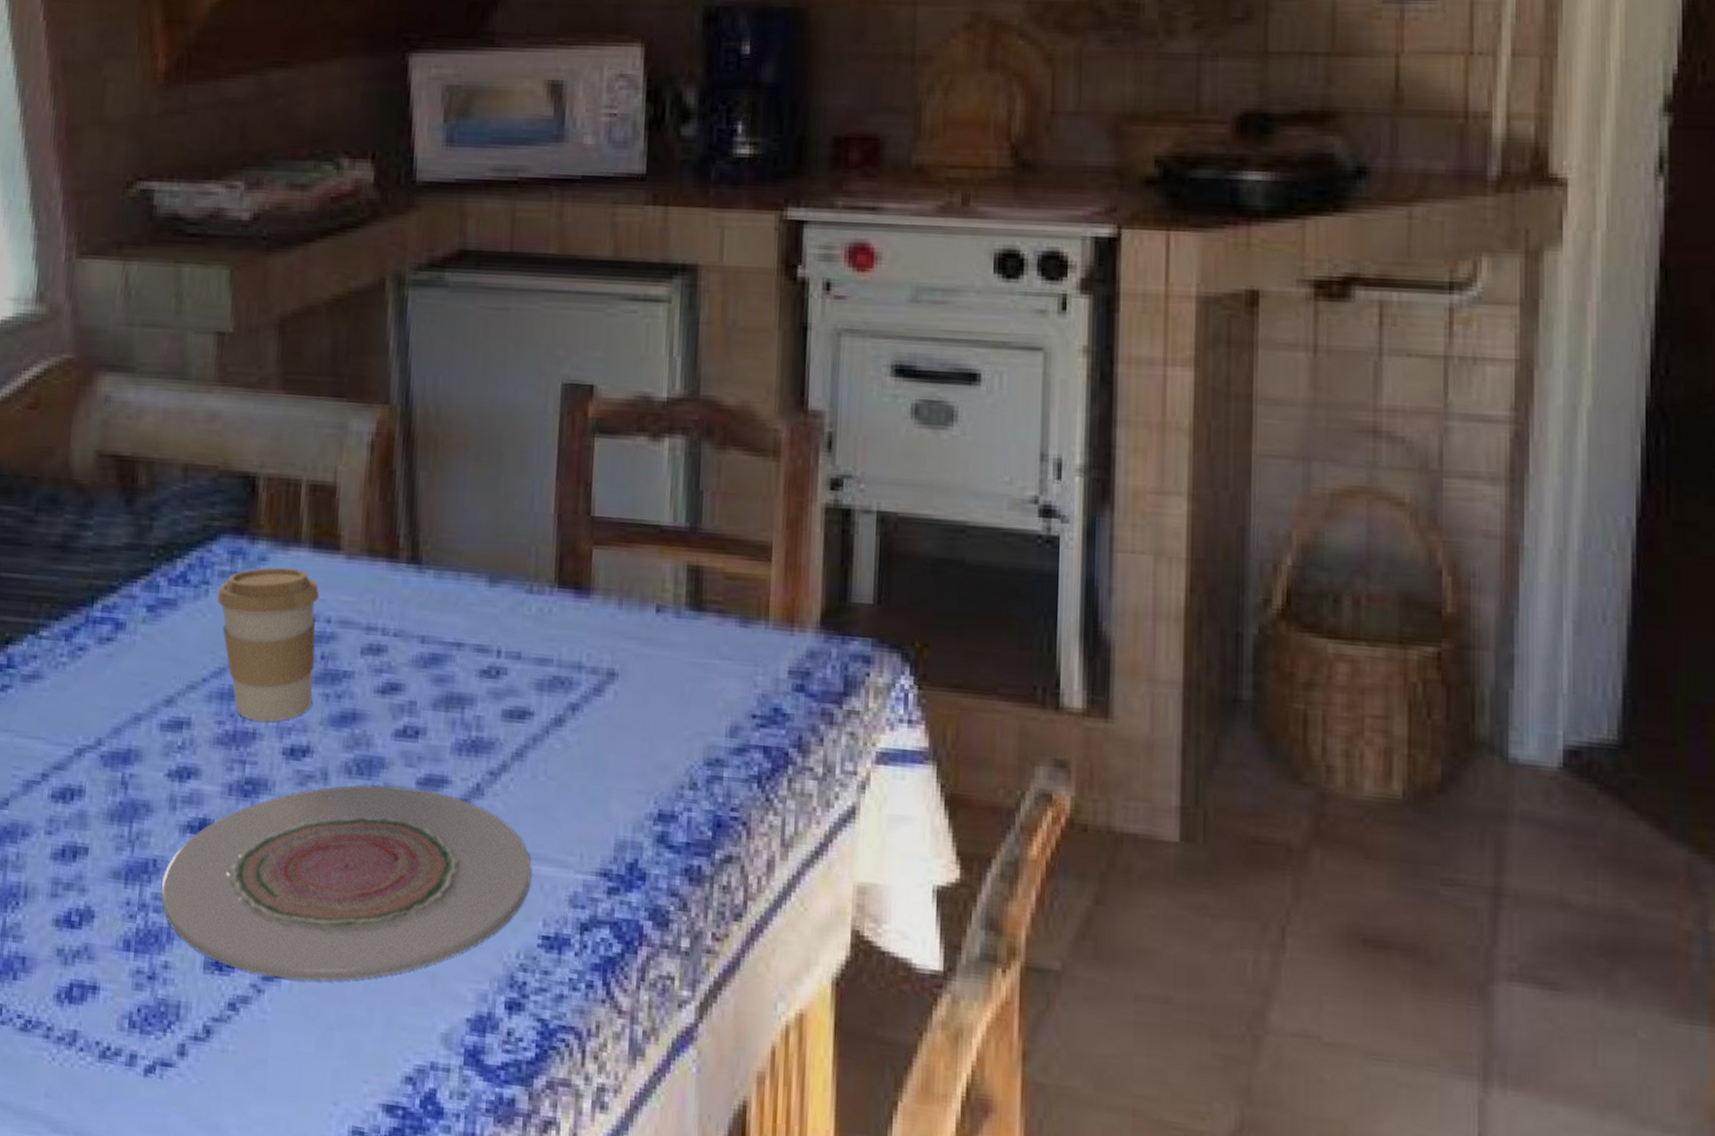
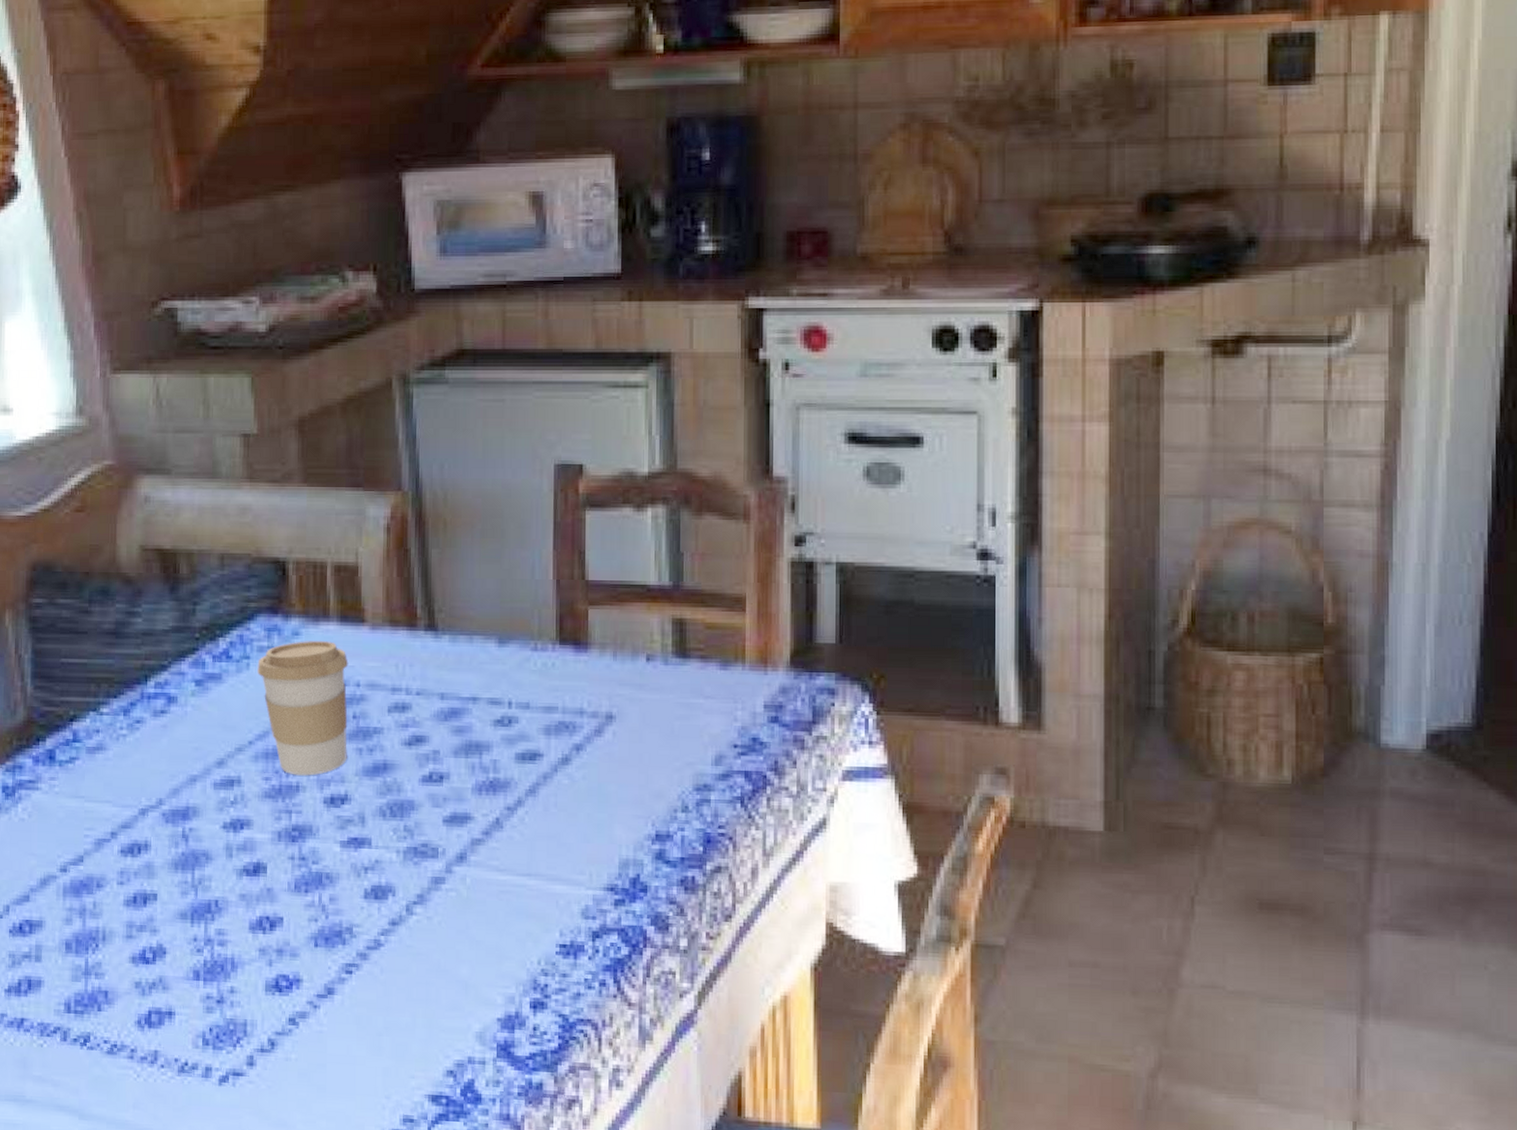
plate: present [160,785,532,981] -> none [223,824,547,995]

